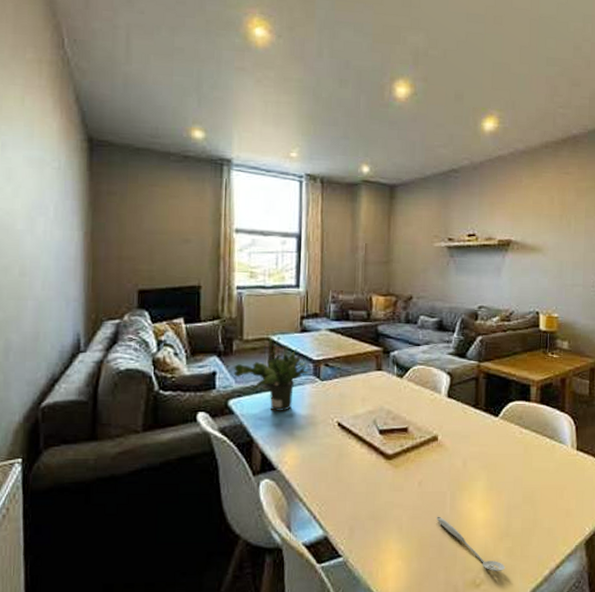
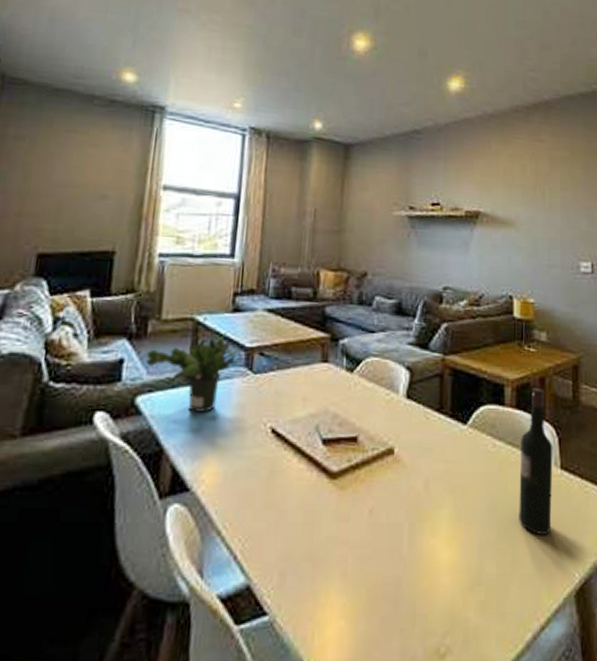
spoon: present [436,516,505,571] -> none [391,557,477,635]
wine bottle: none [540,386,571,500] -> present [519,387,553,535]

